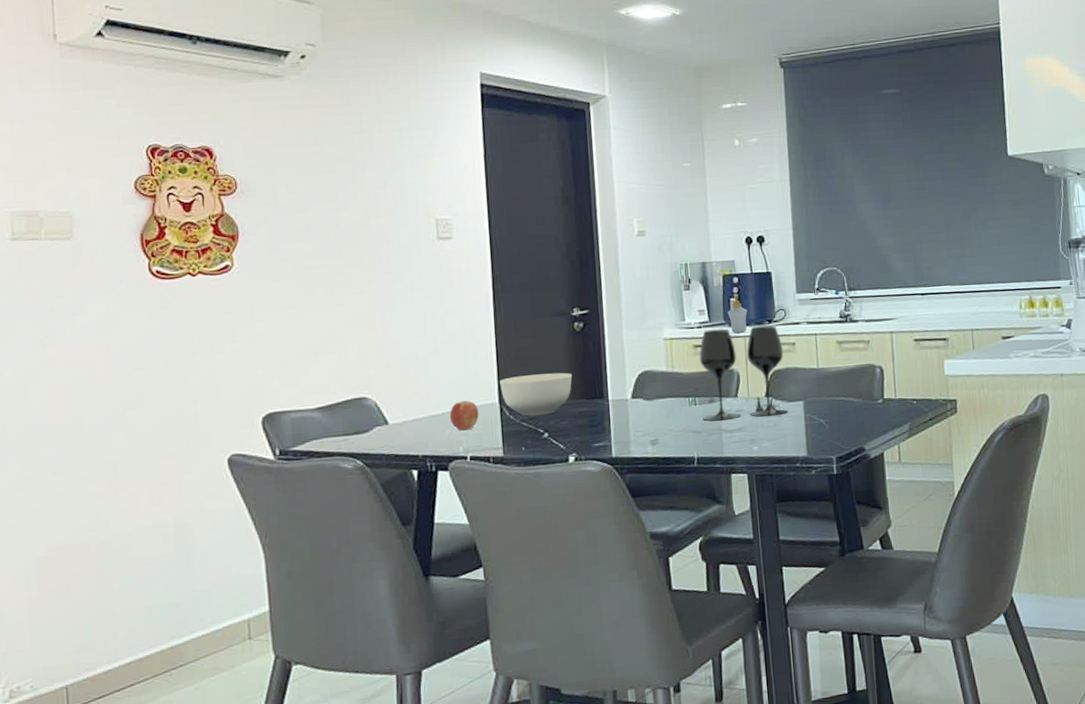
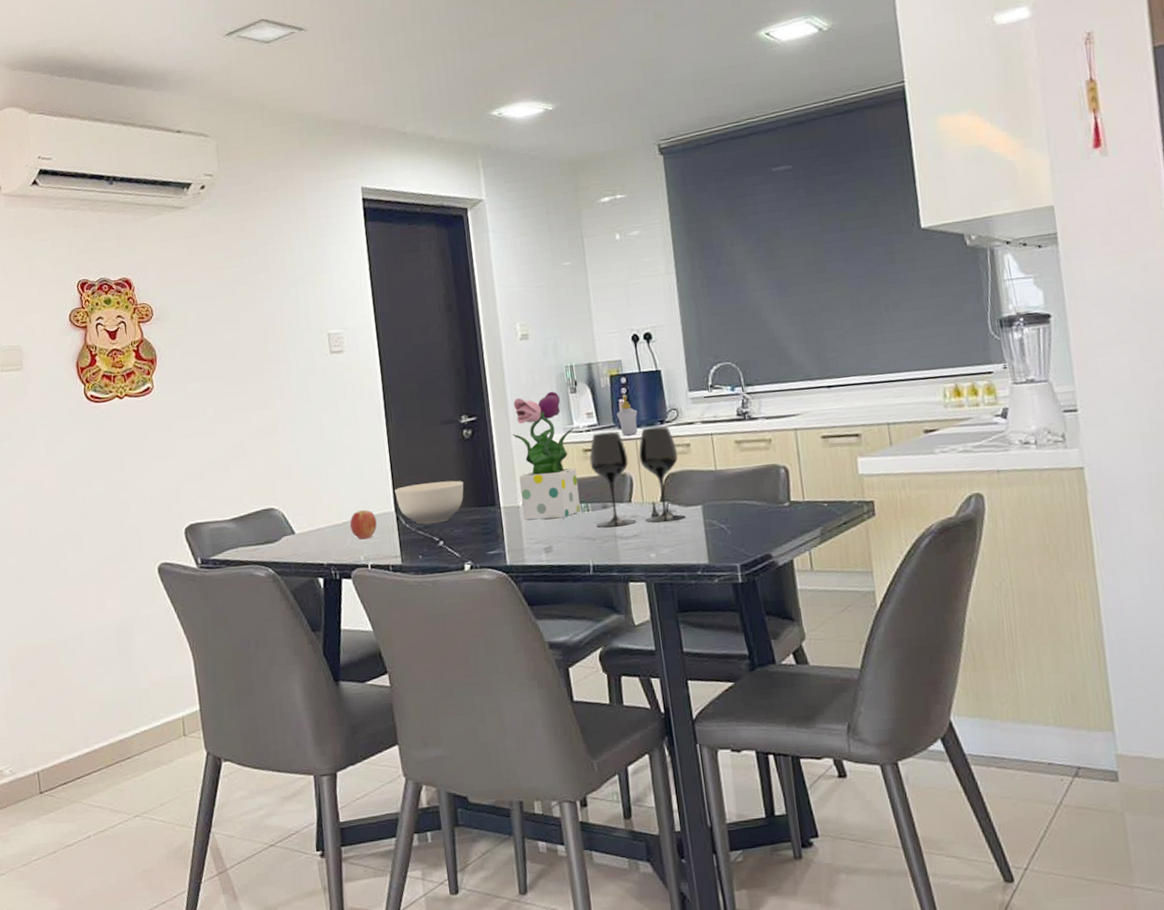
flower arrangement: none [624,287,689,413] -> present [512,391,581,520]

